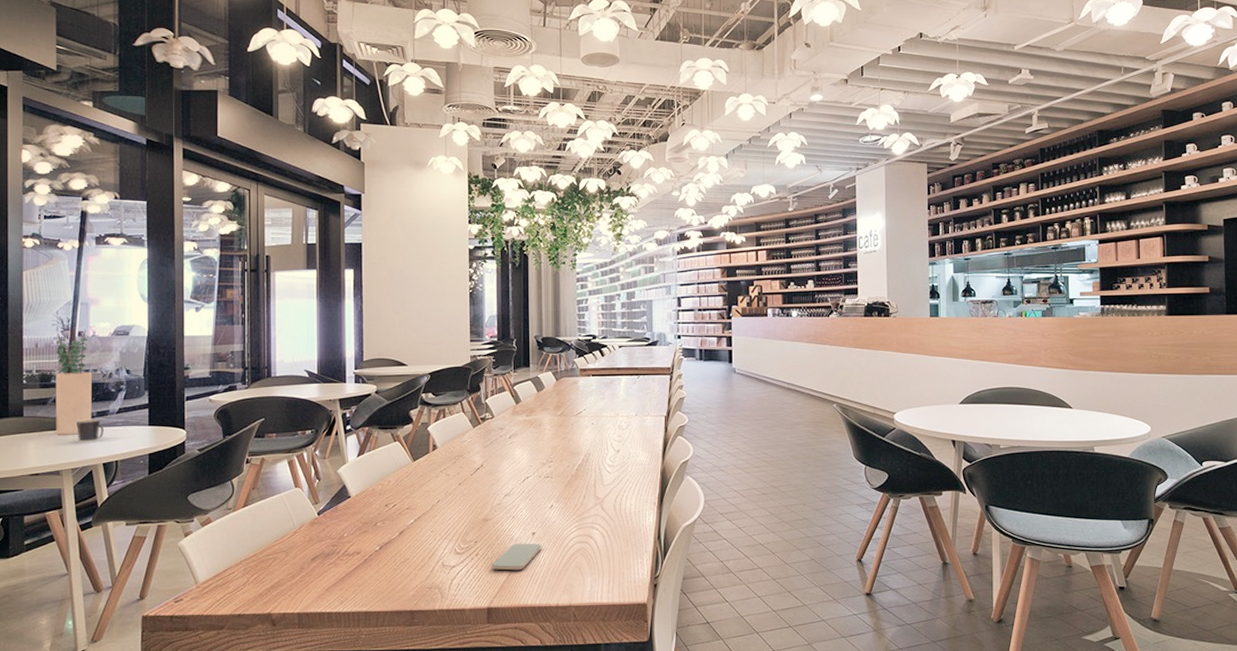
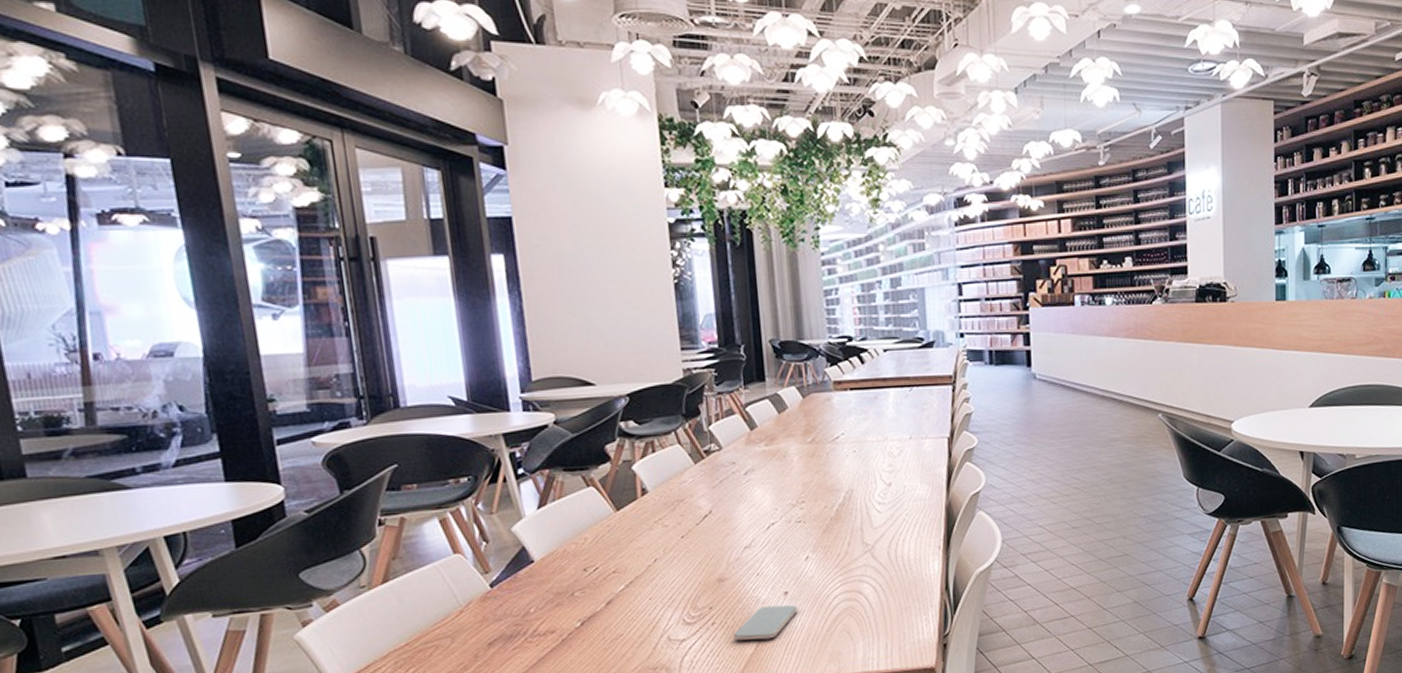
vase: present [55,329,92,436] -> none [60,349,136,503]
mug: present [77,419,104,443] -> none [113,477,158,510]

